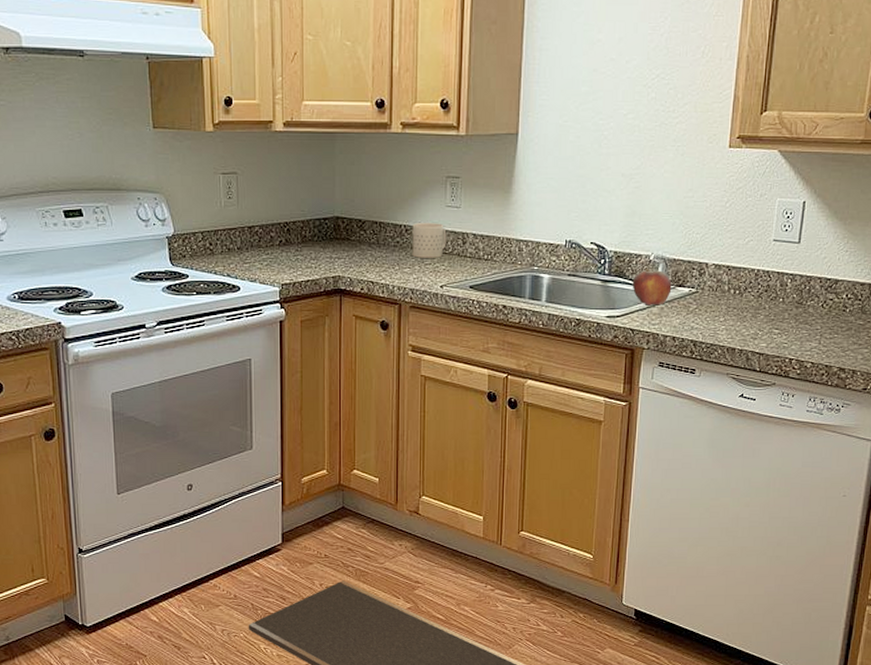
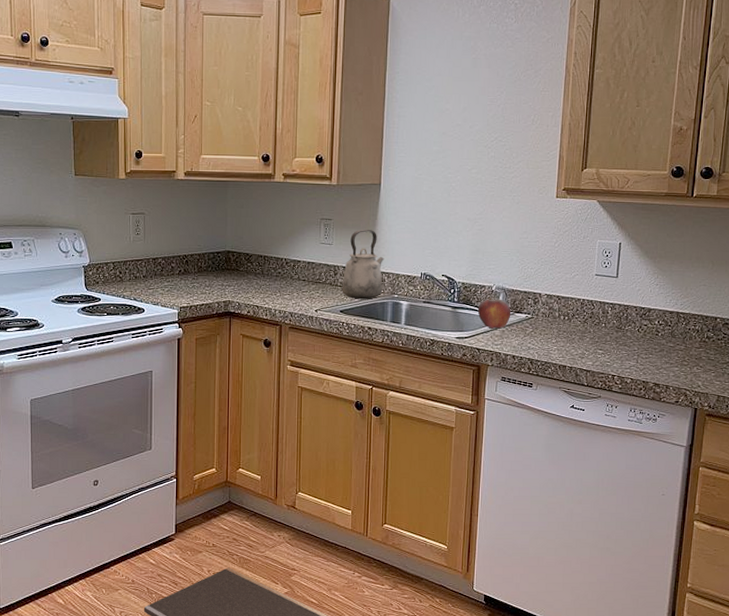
mug: present [412,223,447,258] -> none [291,257,321,287]
kettle: none [471,188,522,273] -> present [342,229,385,300]

